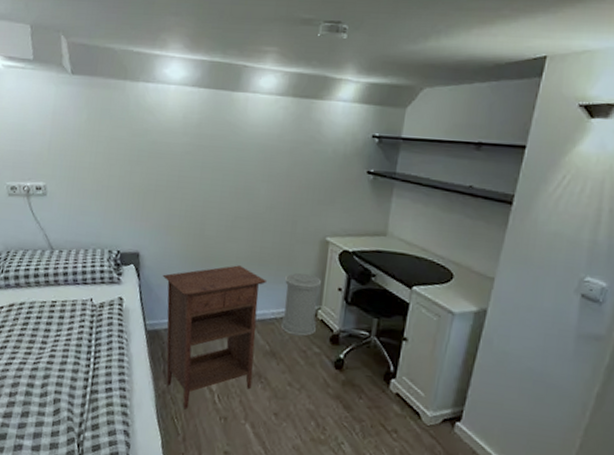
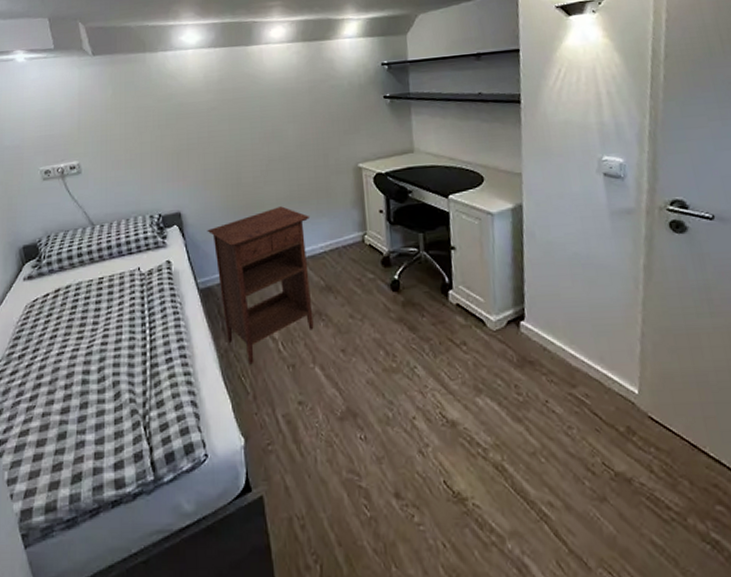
trash can: present [280,273,322,336] -> none [327,202,366,265]

